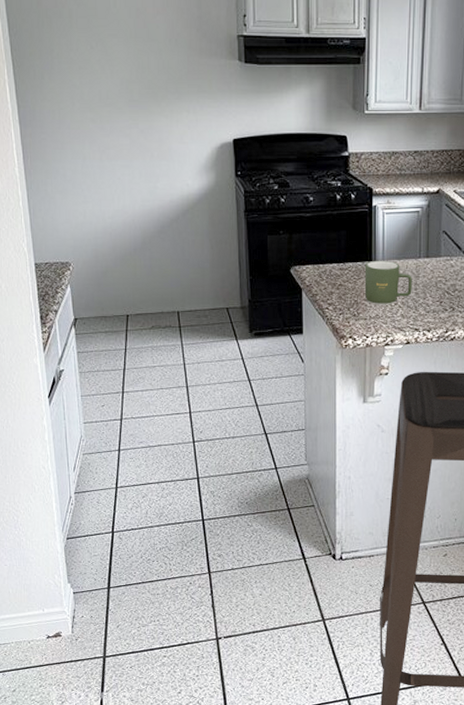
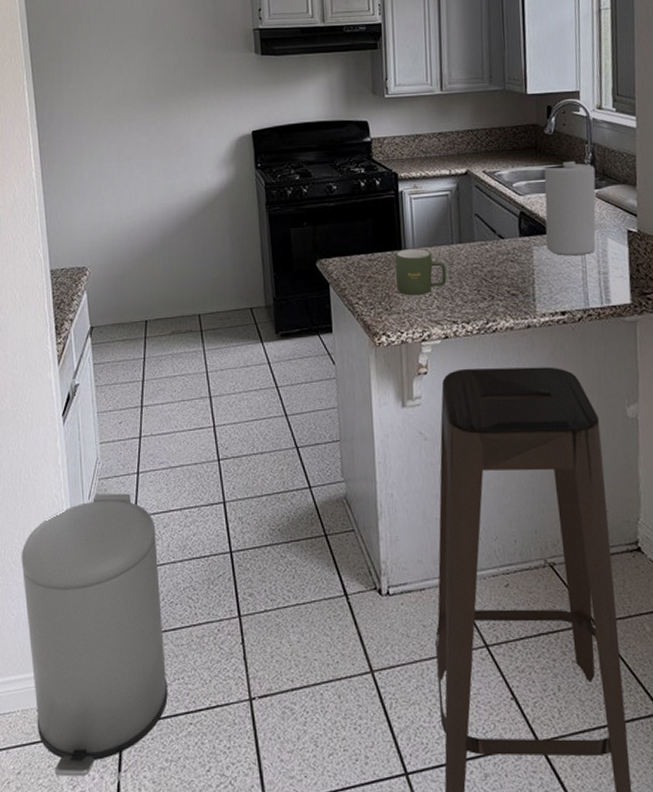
pedal bin: none [12,467,145,695] -> present [21,493,168,777]

